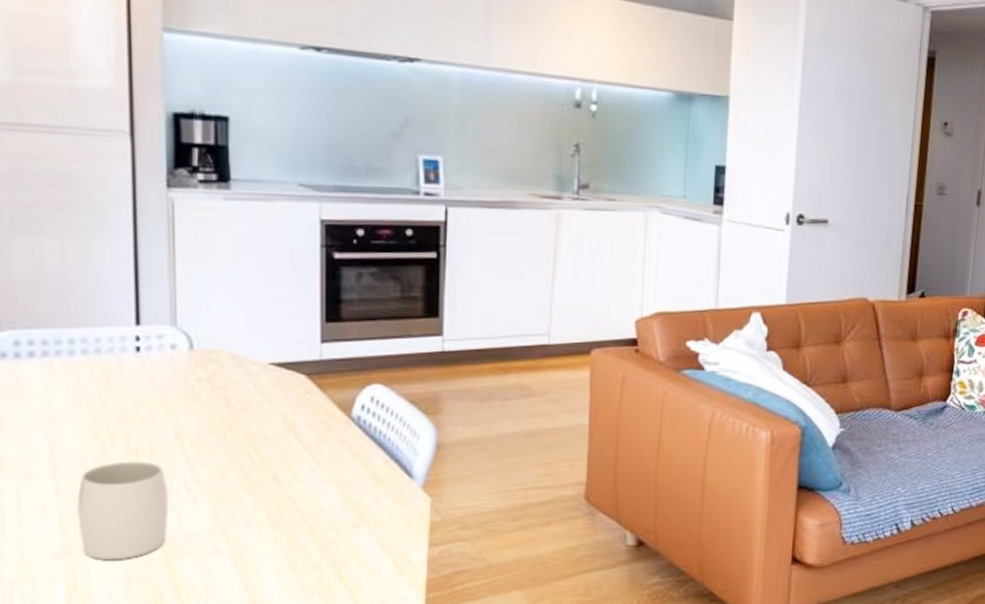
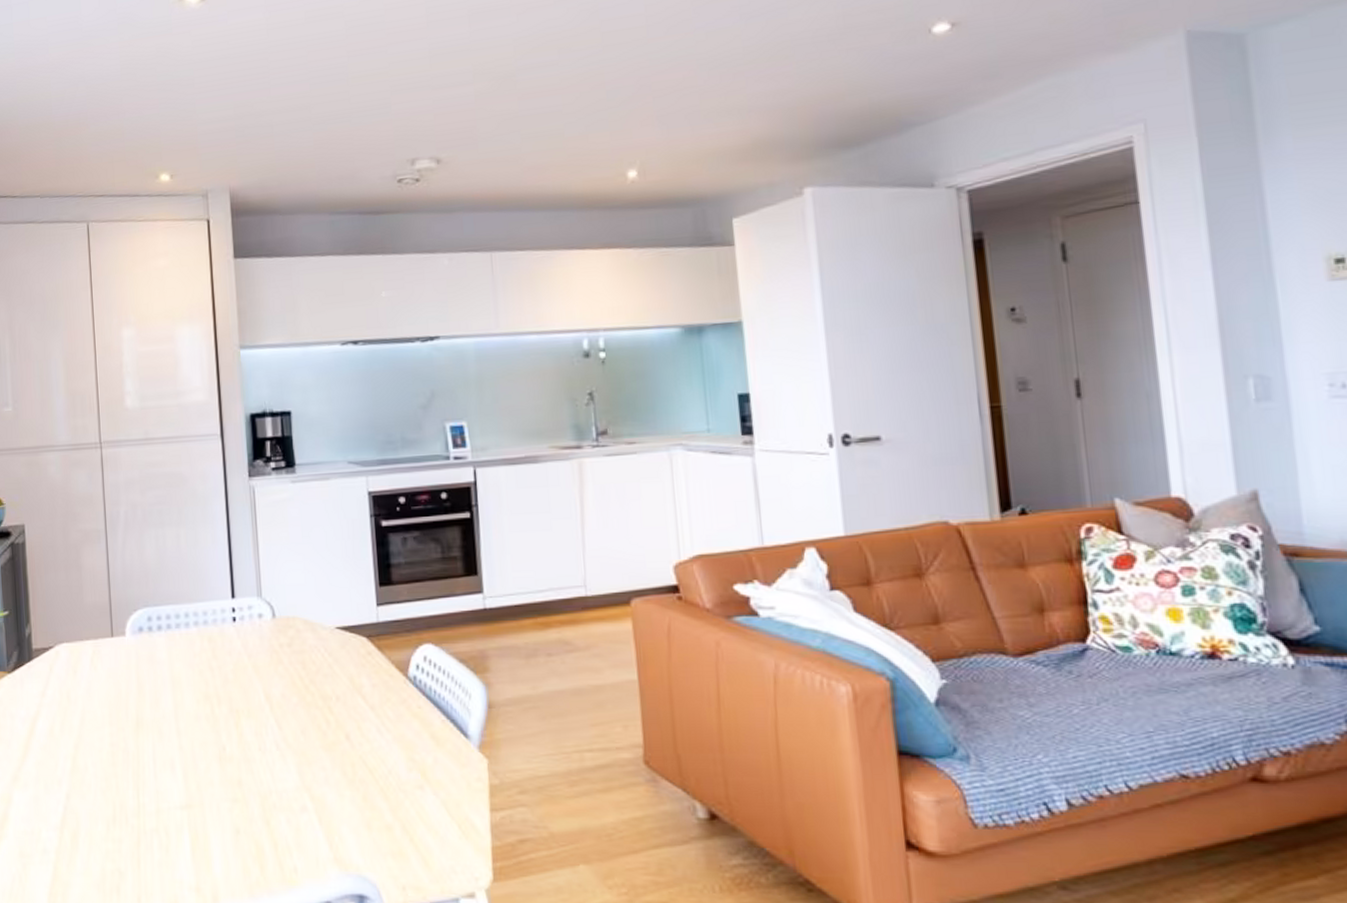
mug: present [77,461,169,561] -> none [195,721,264,814]

